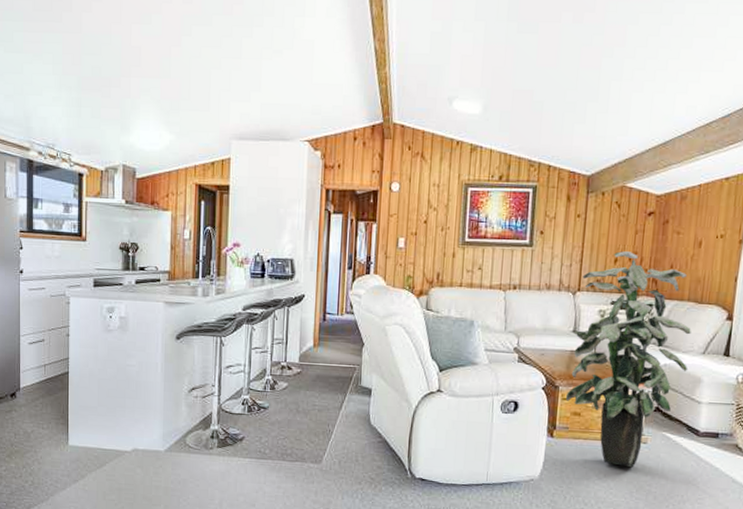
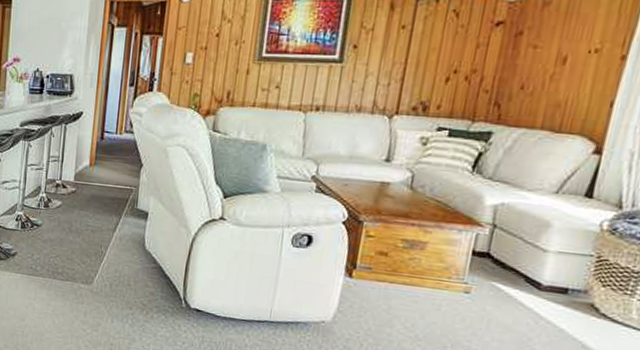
indoor plant: present [565,251,691,467] -> none [370,69,542,318]

